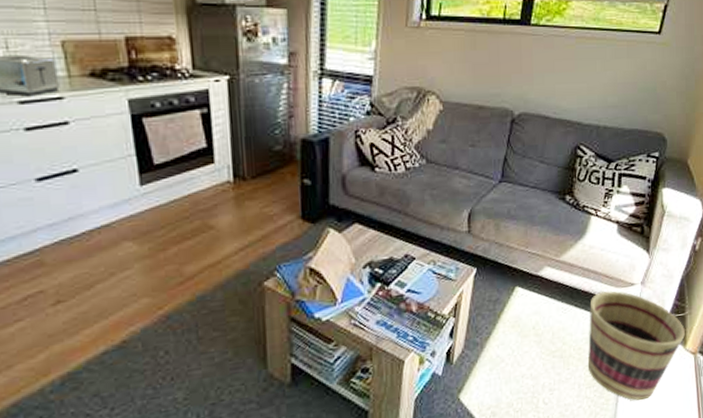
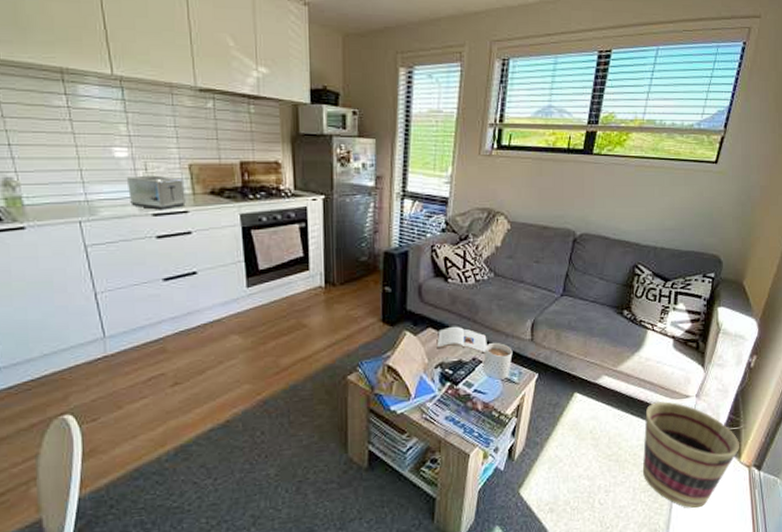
magazine: none [364,220,421,249] -> present [437,326,487,353]
mug: none [417,236,449,278] -> present [483,342,513,380]

